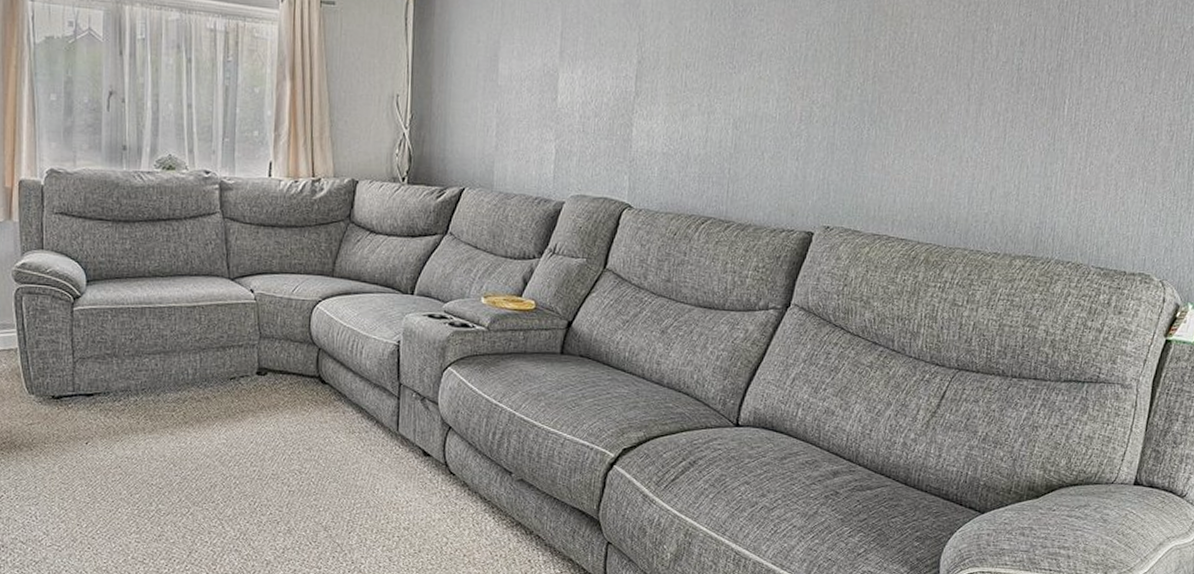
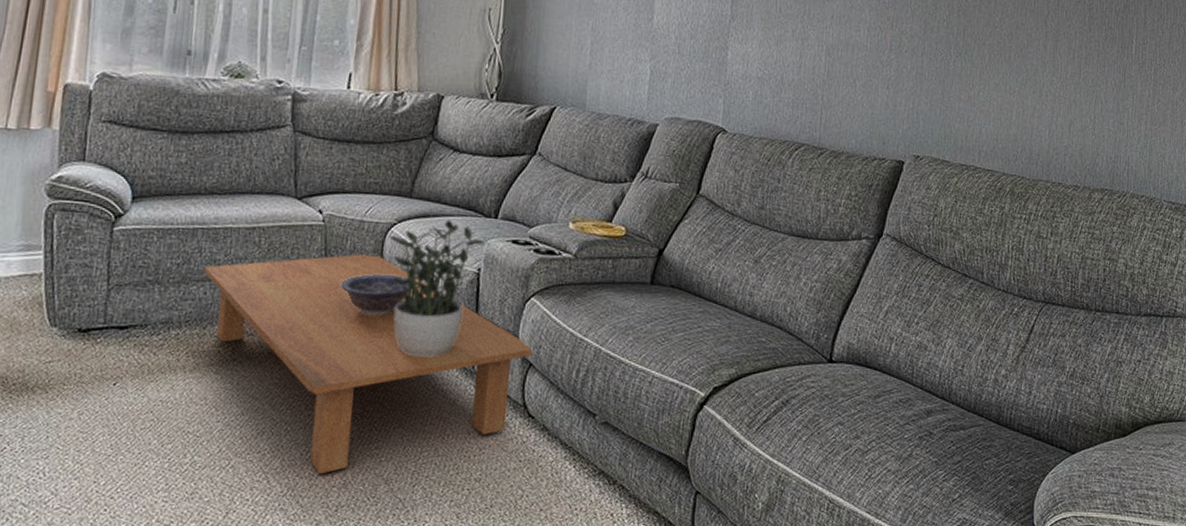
coffee table: none [153,328,454,522] -> present [203,253,535,475]
decorative bowl: none [274,346,339,384] -> present [340,273,413,316]
potted plant: none [315,296,402,421] -> present [389,220,484,358]

